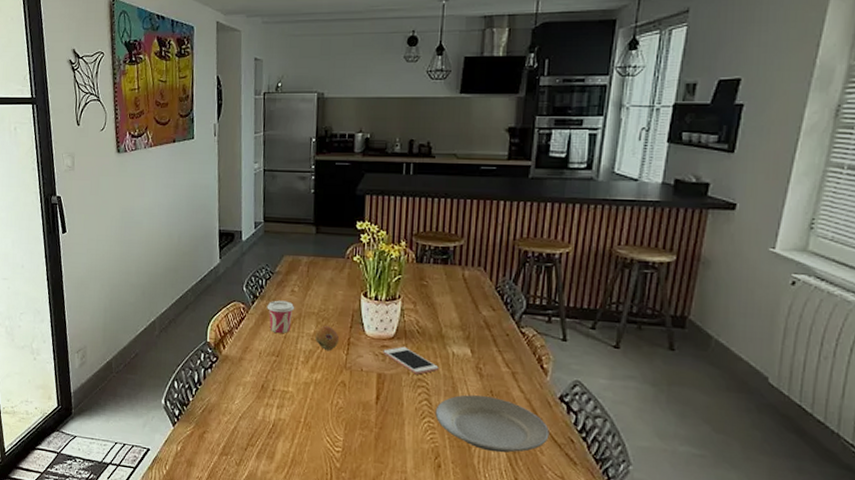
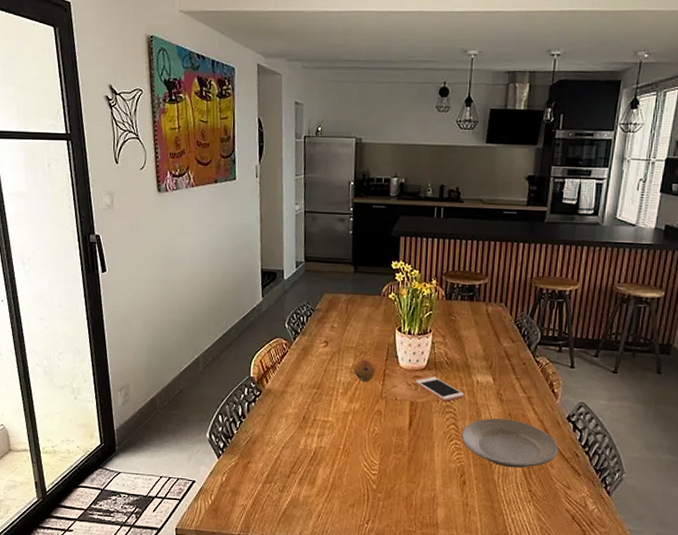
cup: present [267,300,295,333] -> none [308,336,335,367]

